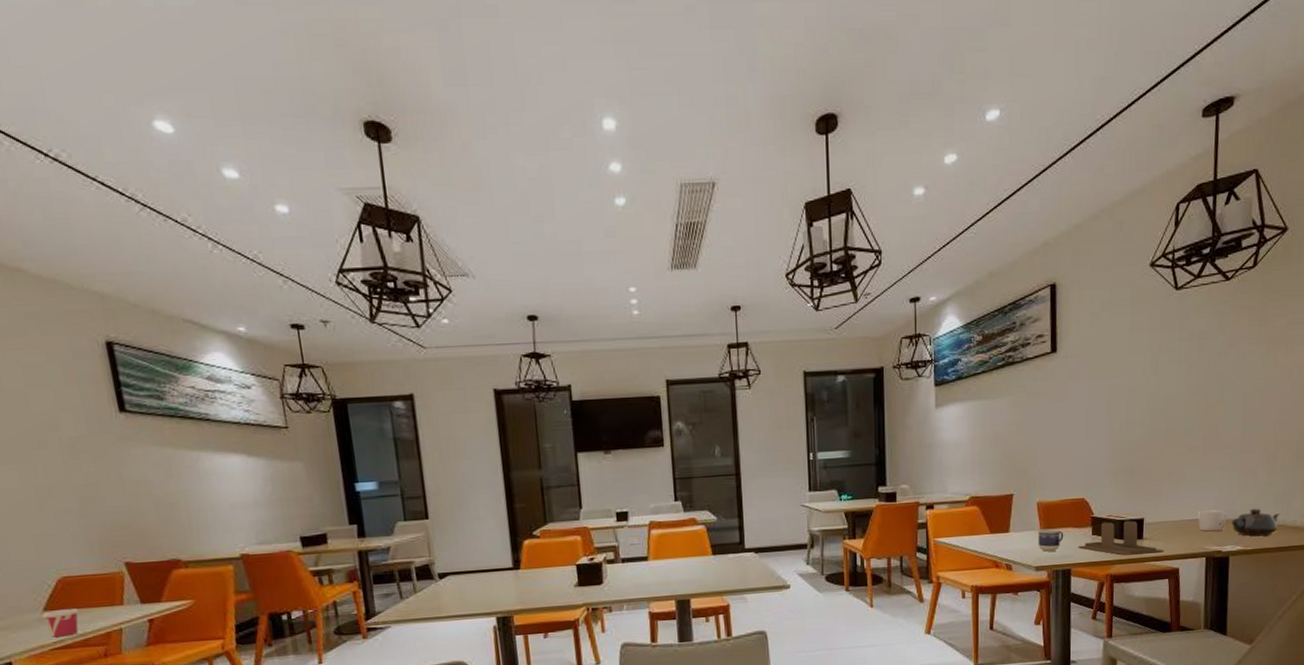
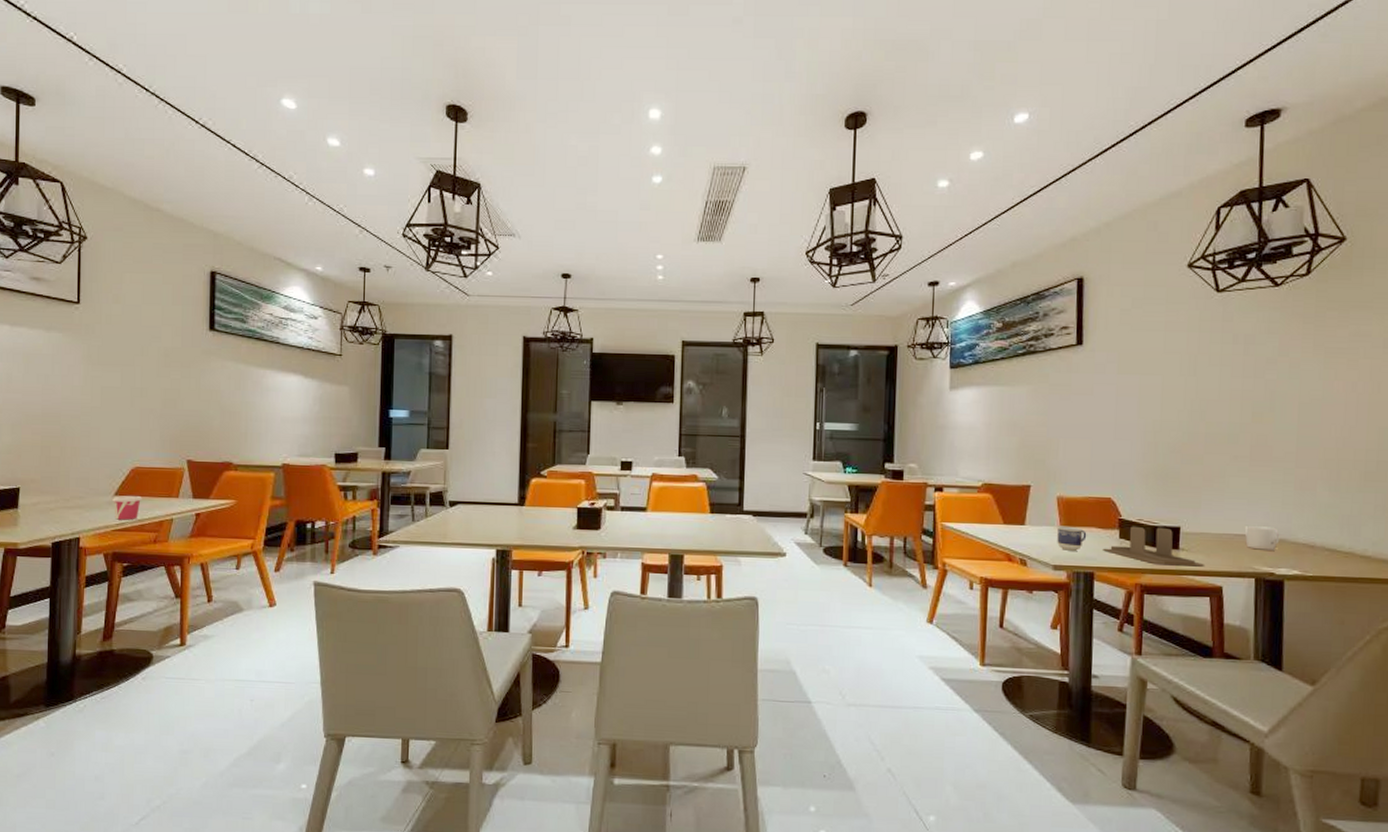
teapot: present [1232,508,1281,536] -> none [1287,530,1348,563]

